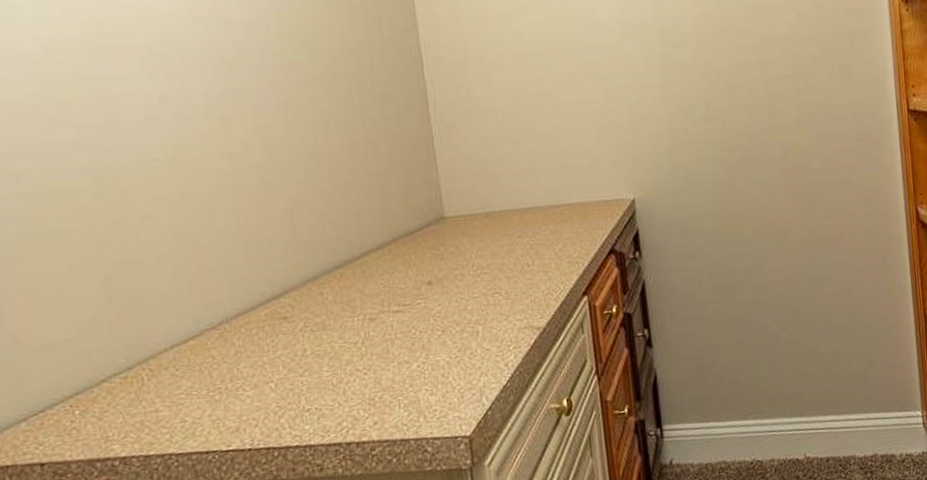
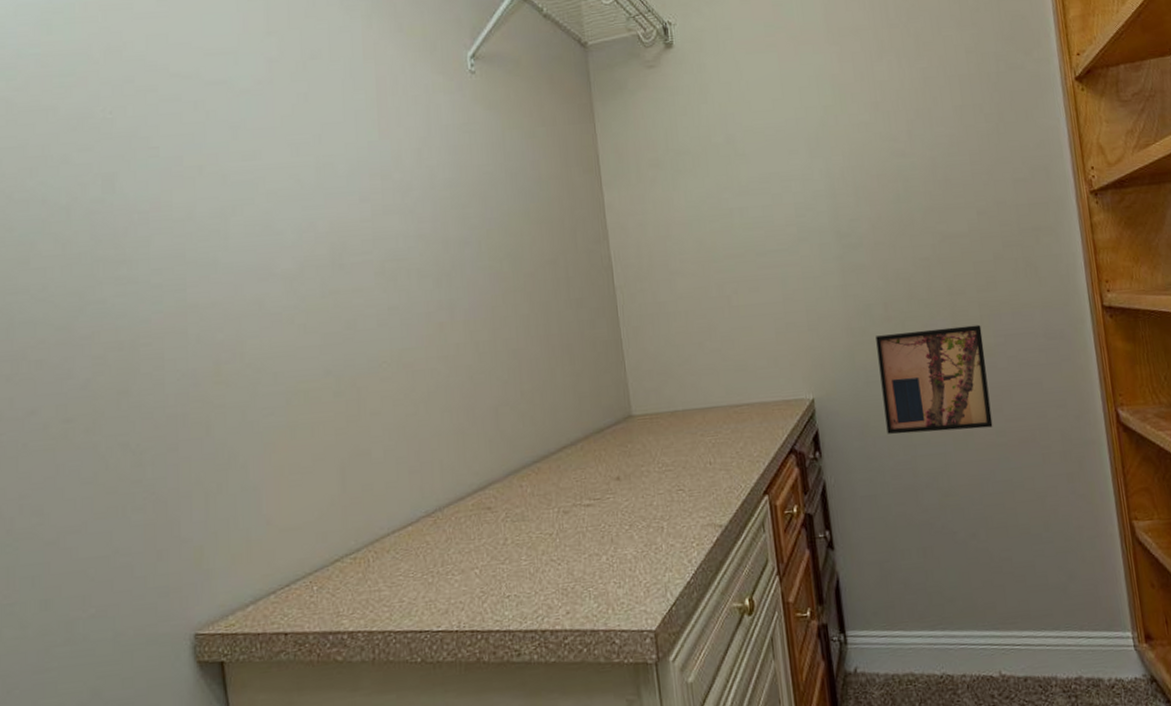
wall art: none [697,126,806,234] -> present [876,324,993,435]

